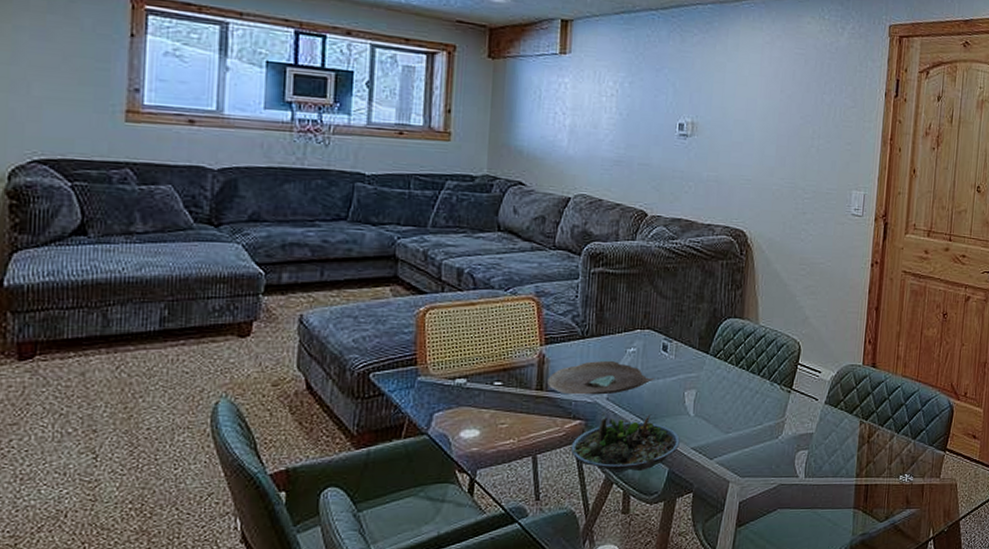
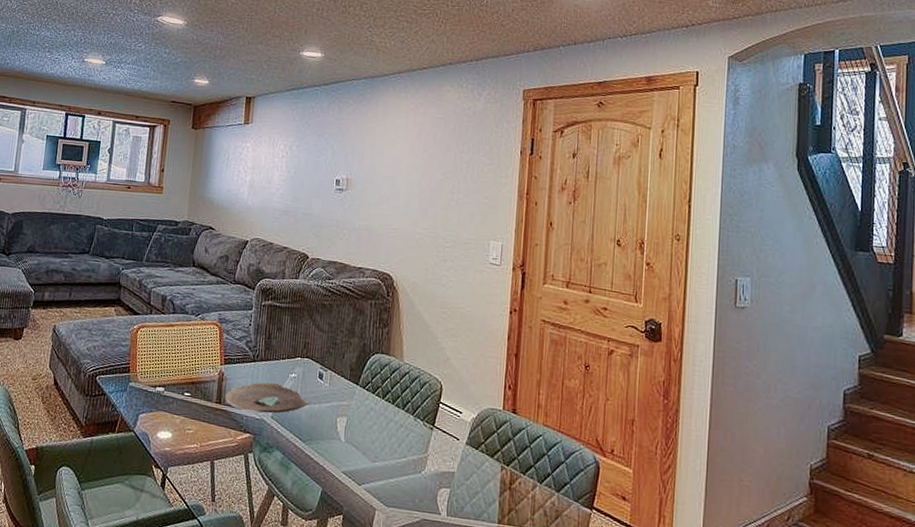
succulent planter: present [570,412,680,474] -> none [241,428,332,488]

